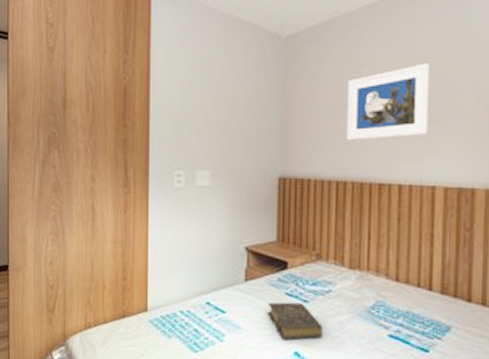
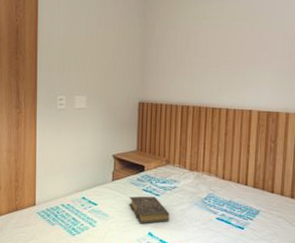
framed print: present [346,63,431,141] -> none [190,19,251,75]

